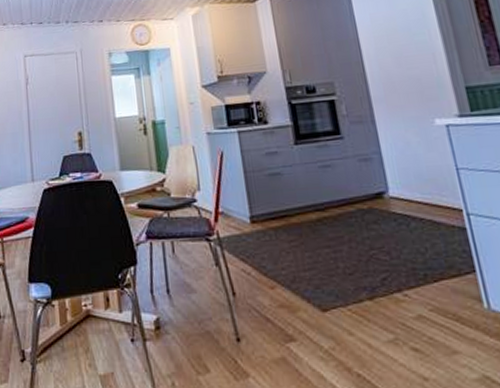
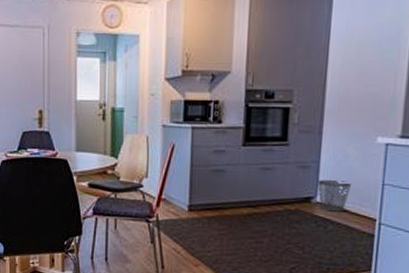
wastebasket: none [385,170,424,206] -> present [318,180,352,212]

